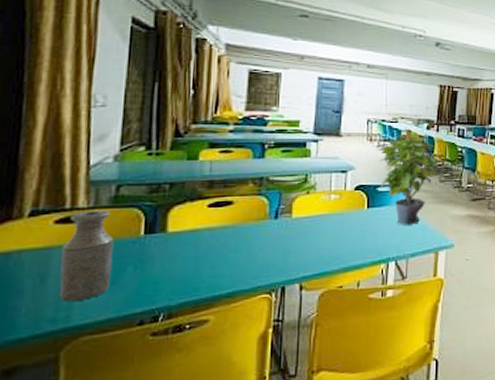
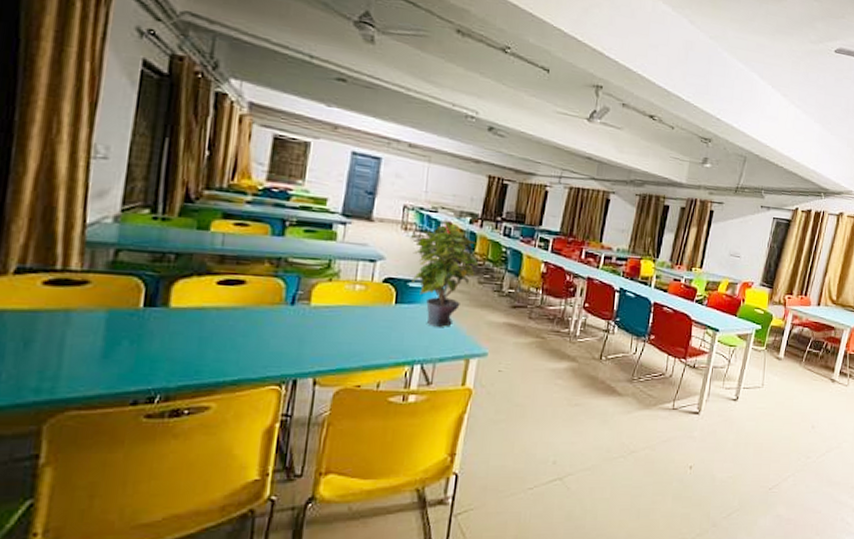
bottle: present [59,210,114,302] -> none [45,274,110,373]

